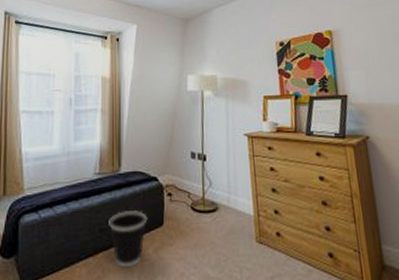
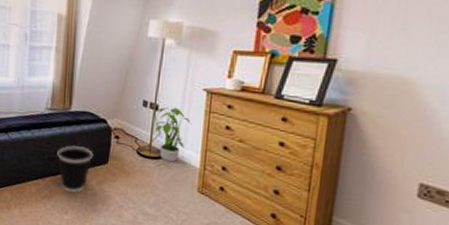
potted plant: none [203,155,240,214] -> present [154,106,192,162]

